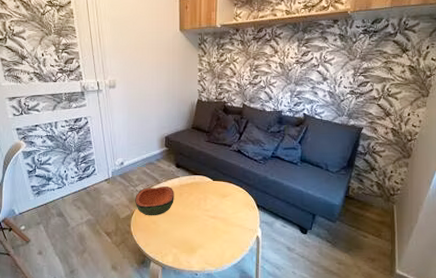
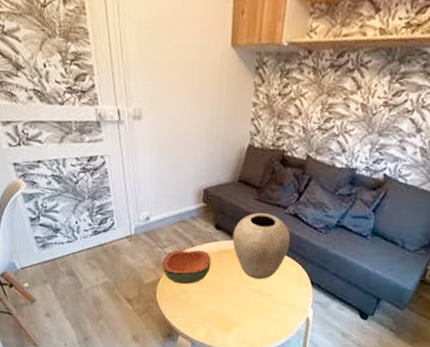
vase: none [191,152,237,207] -> present [232,212,291,280]

